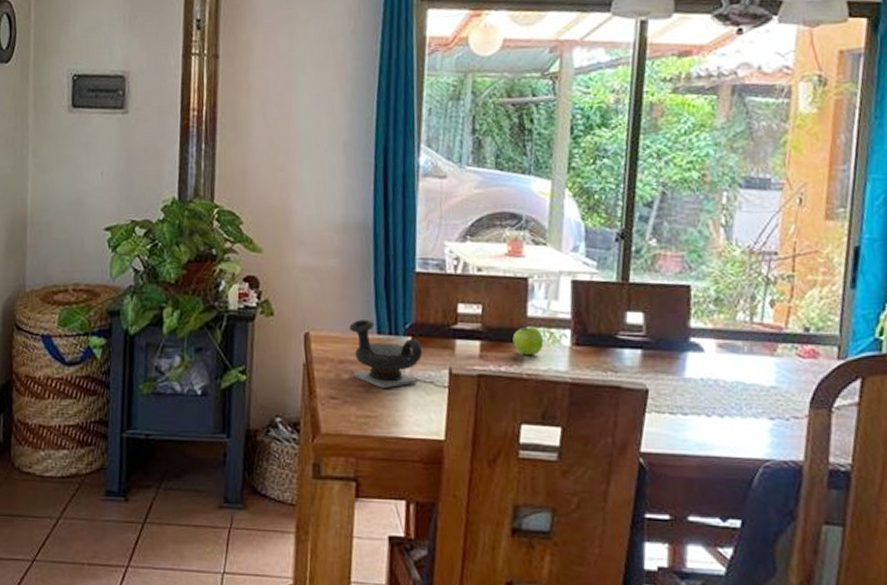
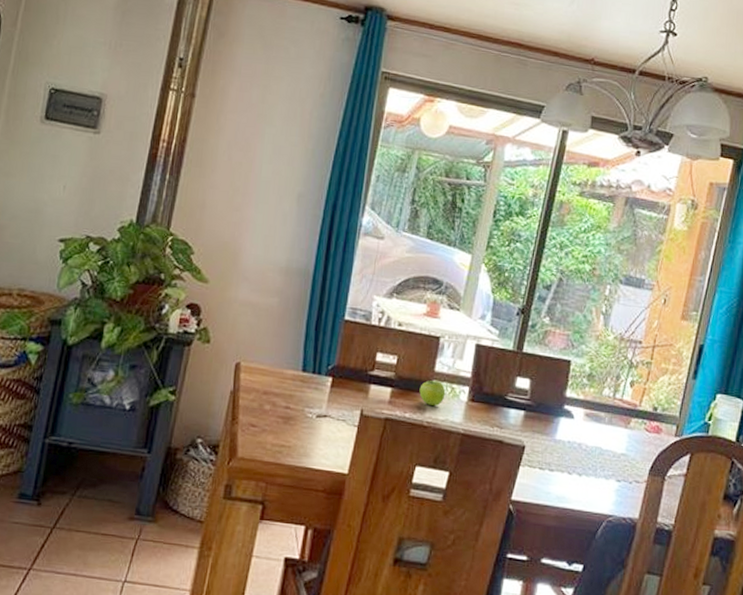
teapot: present [349,320,423,388] -> none [274,356,341,422]

